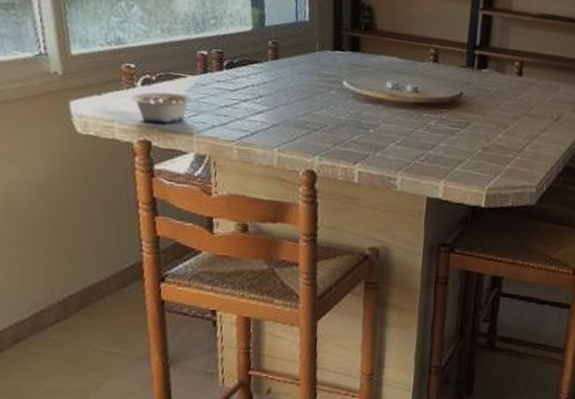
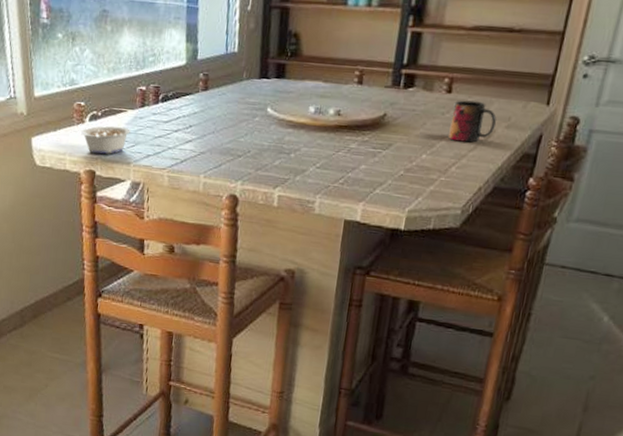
mug: none [521,83,563,124] -> present [448,100,497,143]

